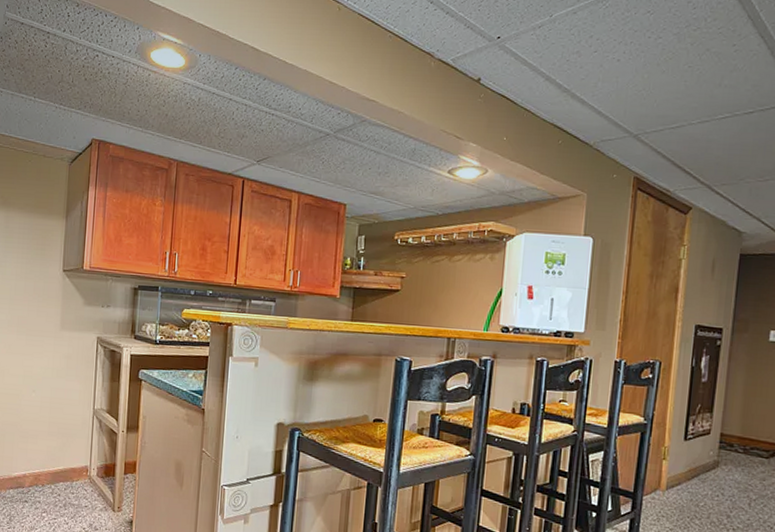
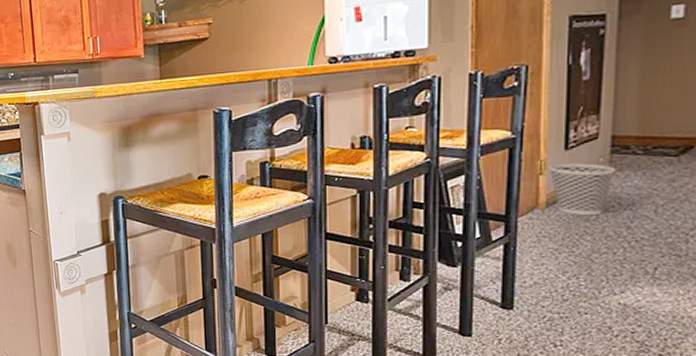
wastebasket: none [671,451,722,503] -> present [549,163,616,216]

